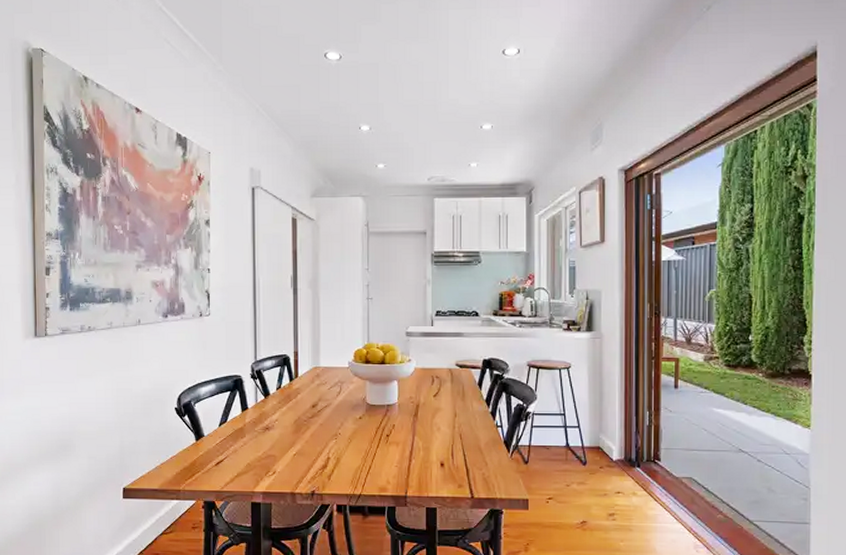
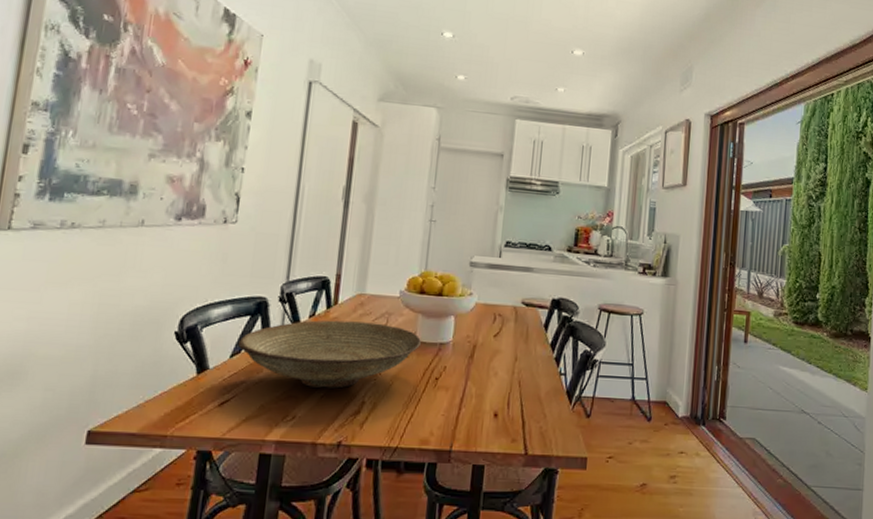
decorative bowl: none [224,391,371,448] -> present [238,320,421,389]

